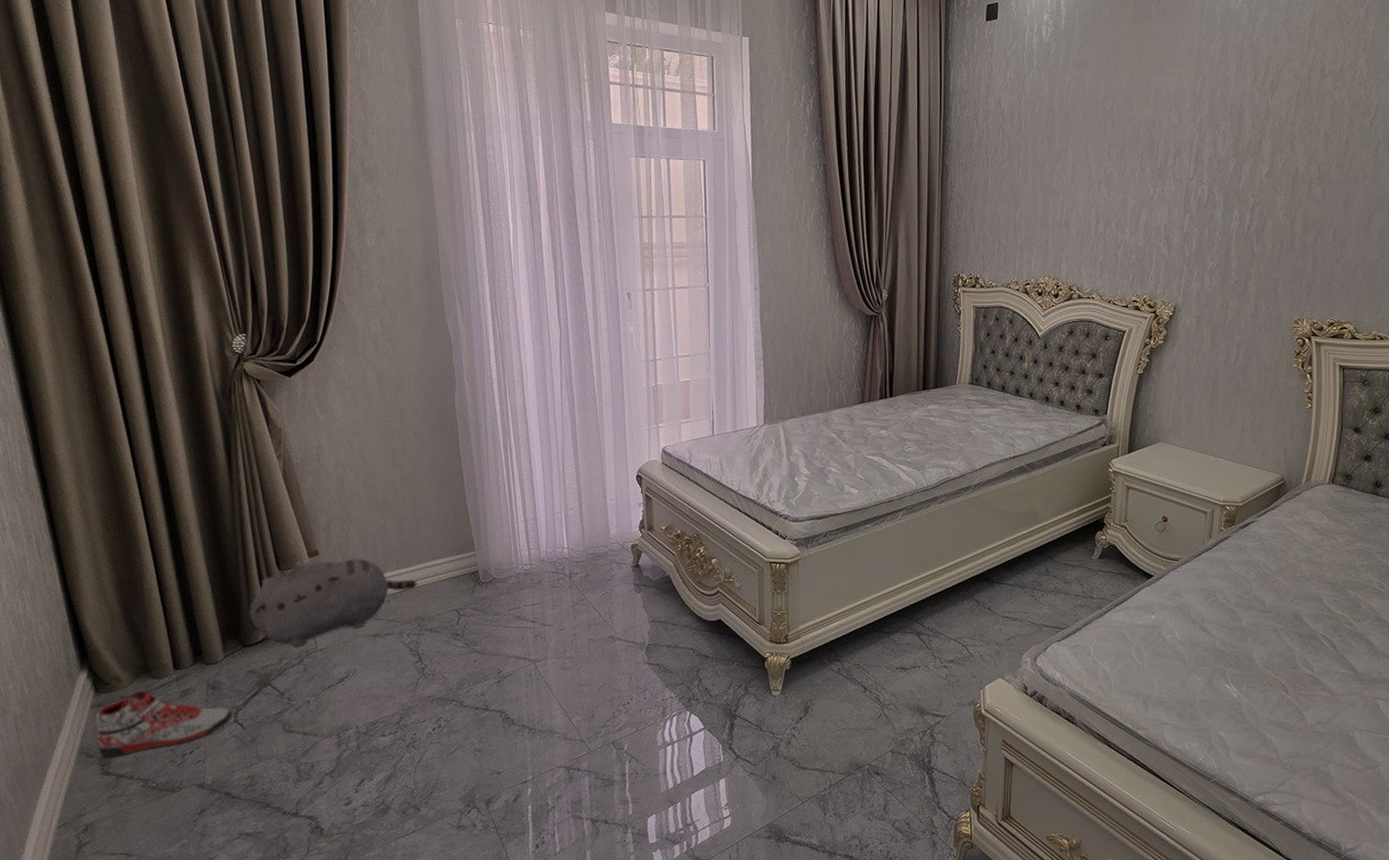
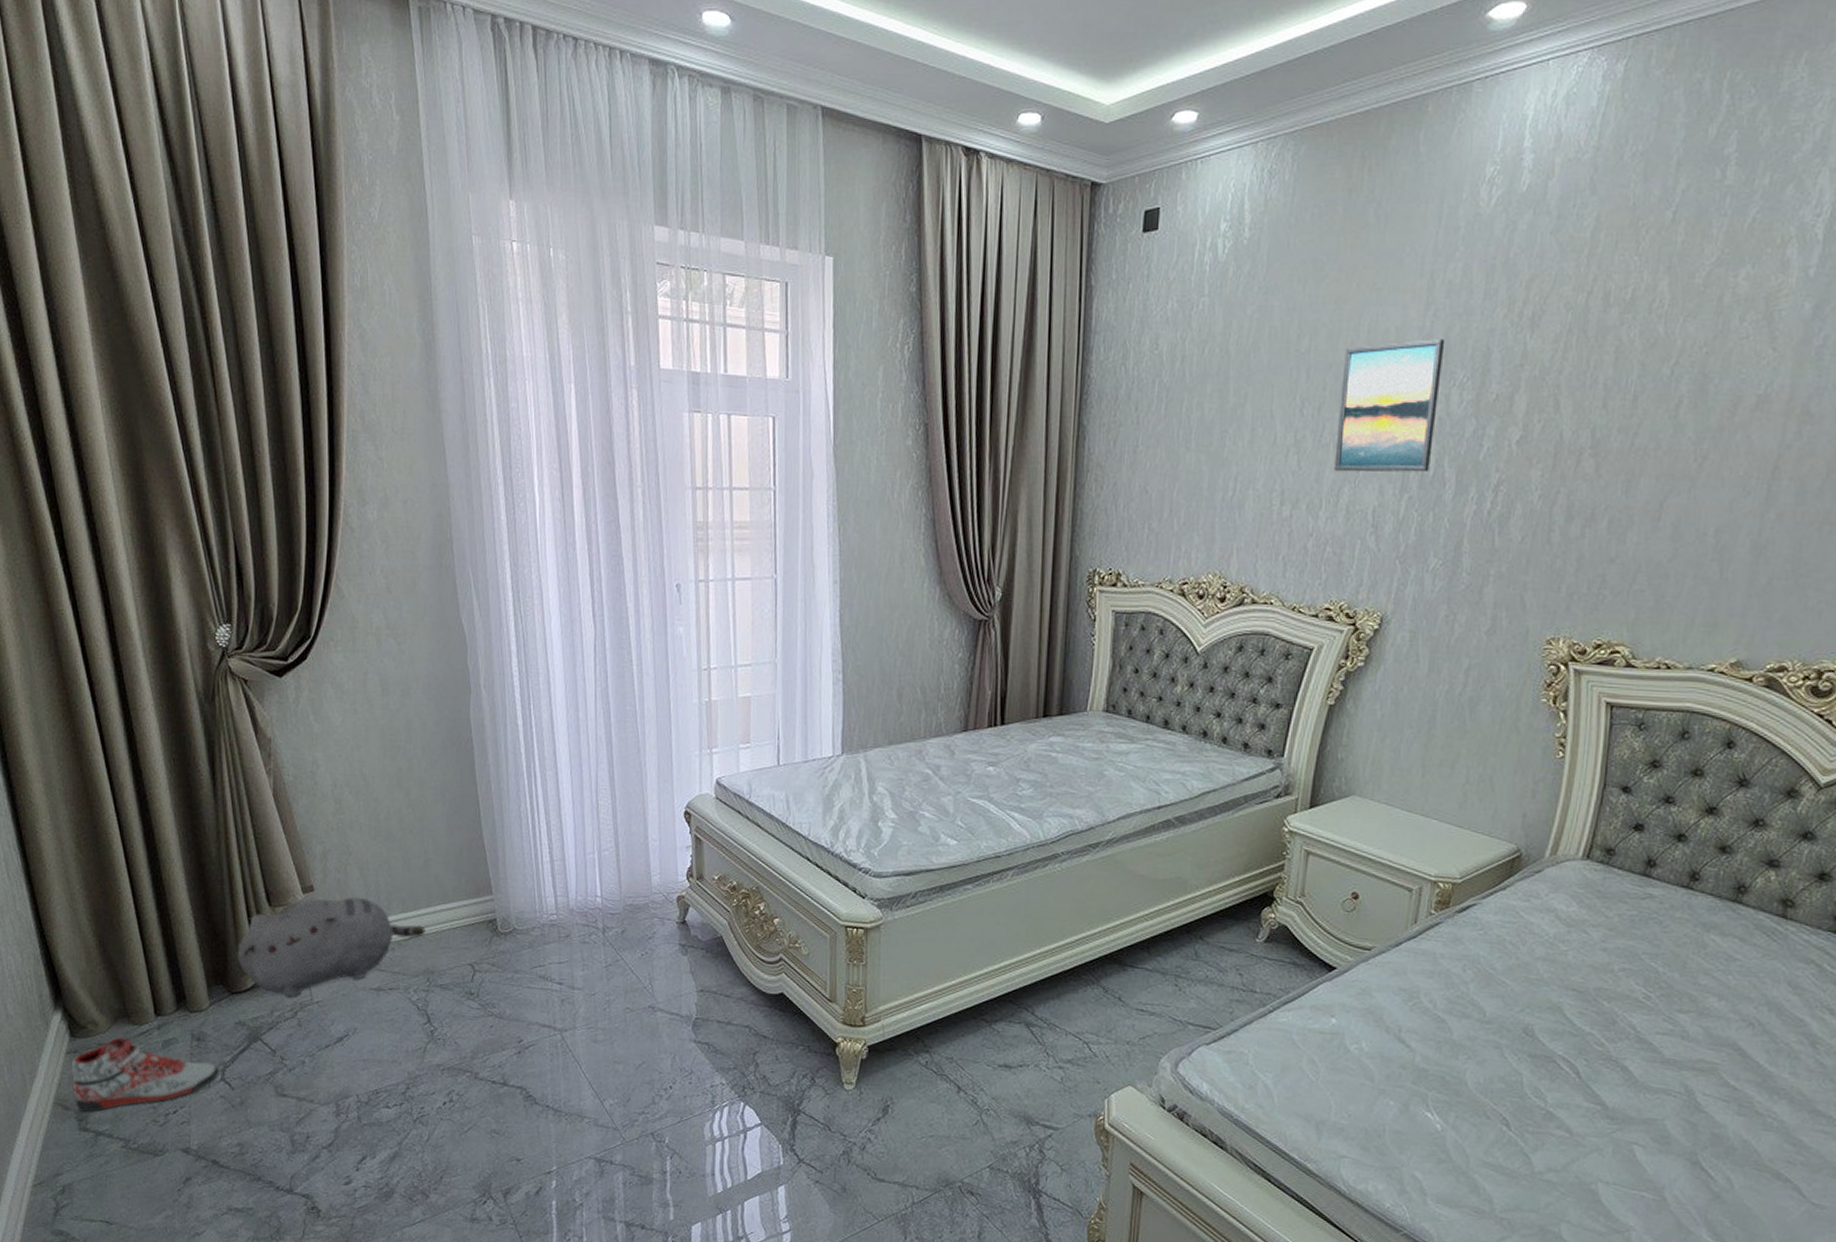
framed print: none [1135,99,1211,199] -> present [1334,338,1445,473]

